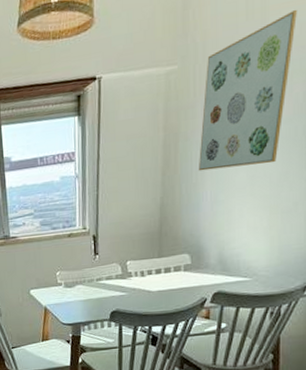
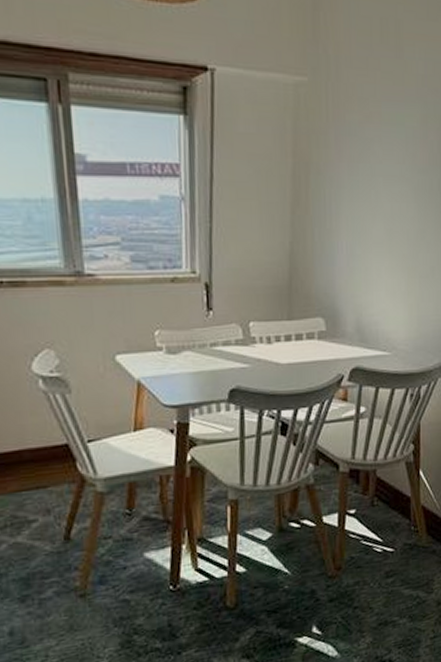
wall art: present [198,9,297,171] -> none [332,45,430,218]

